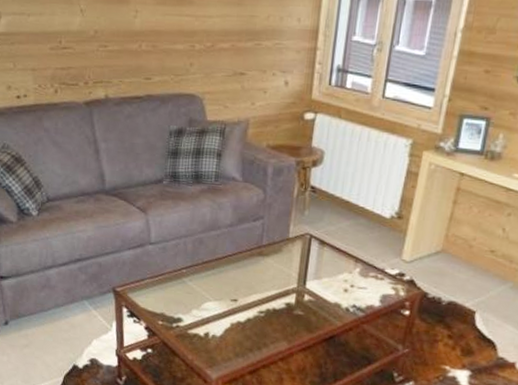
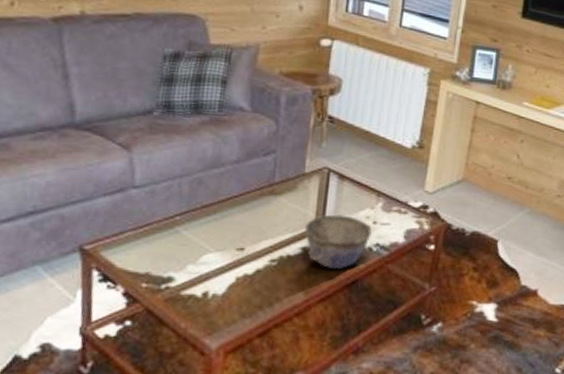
bowl: none [288,276,349,325] -> present [304,214,372,270]

